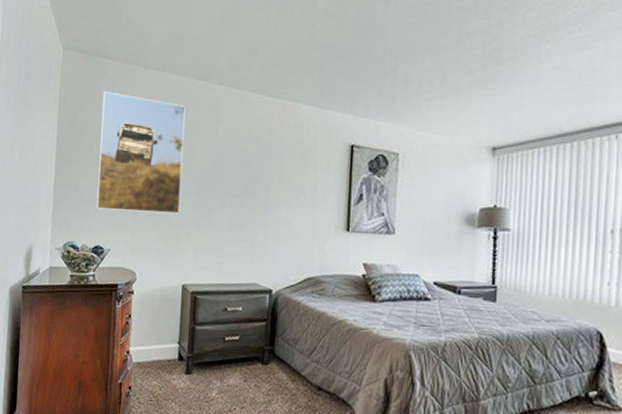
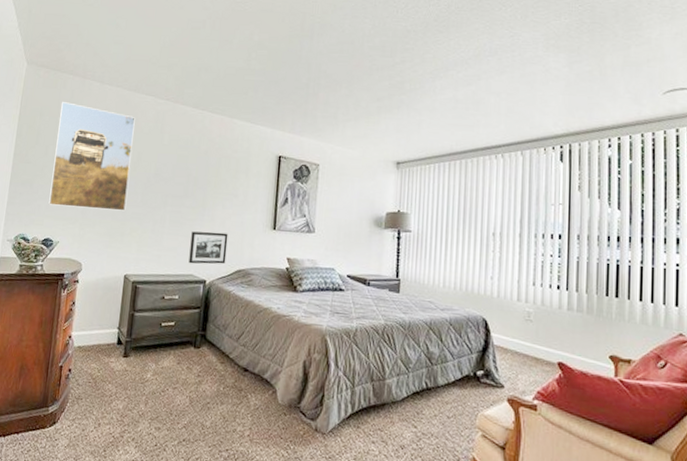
picture frame: none [252,235,296,272] -> present [188,231,229,265]

